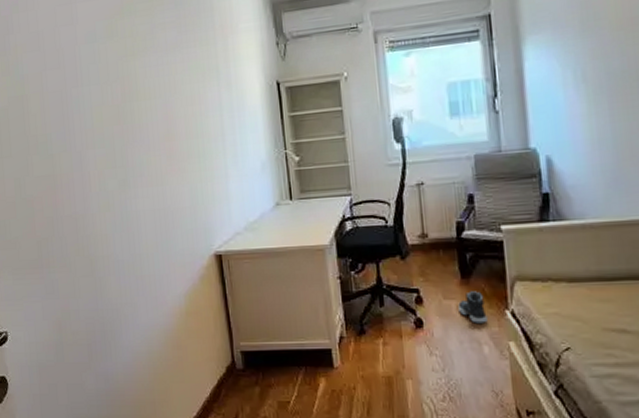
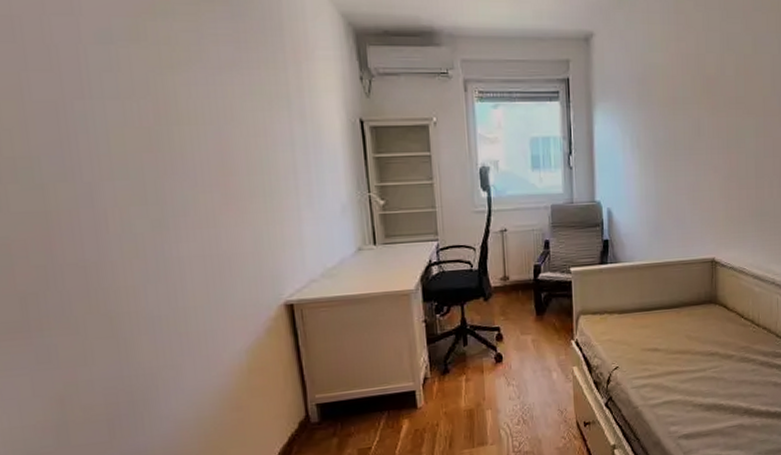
sneaker: present [458,291,488,324] -> none [533,325,557,354]

